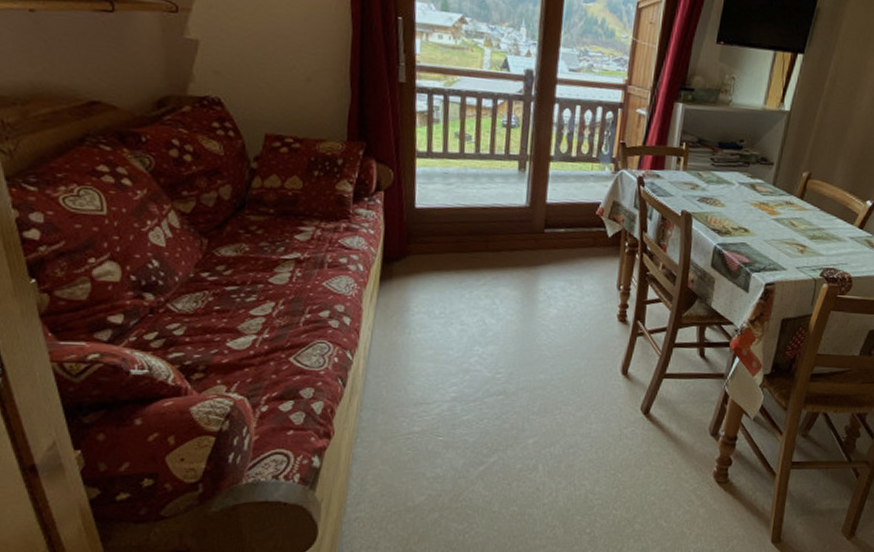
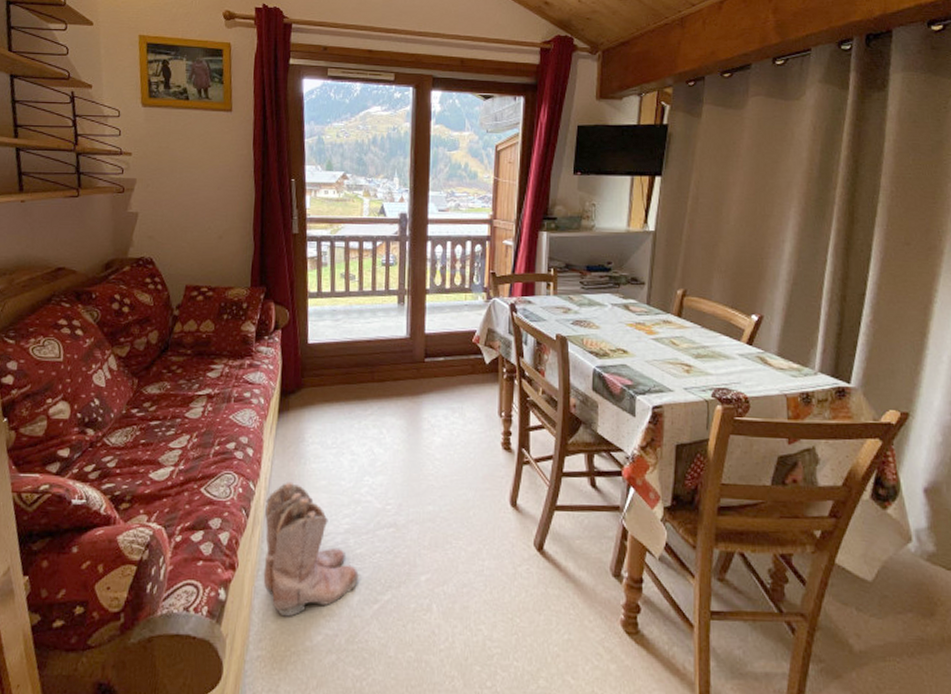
boots: none [362,351,466,481] -> present [263,481,360,617]

